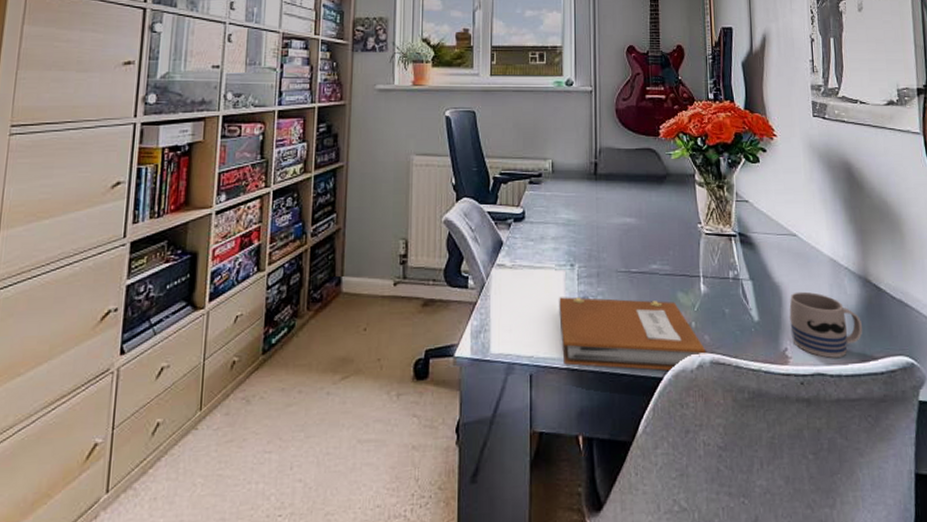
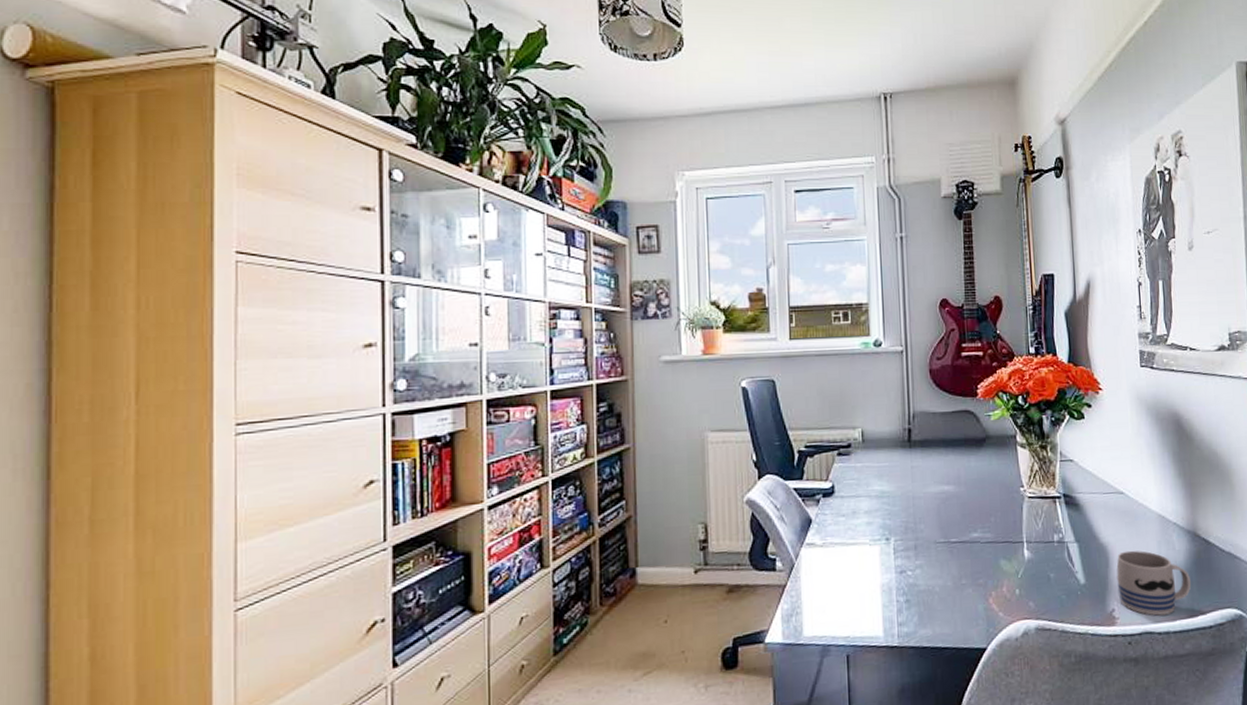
notebook: present [559,296,706,371] -> none [875,570,1031,643]

